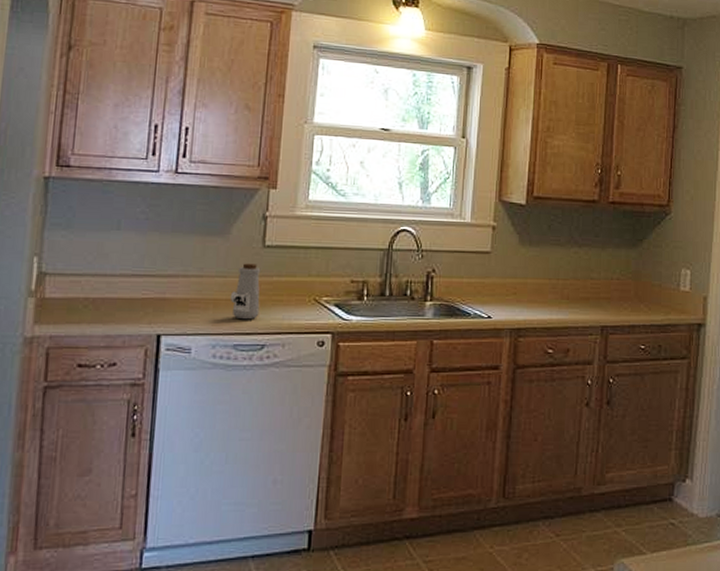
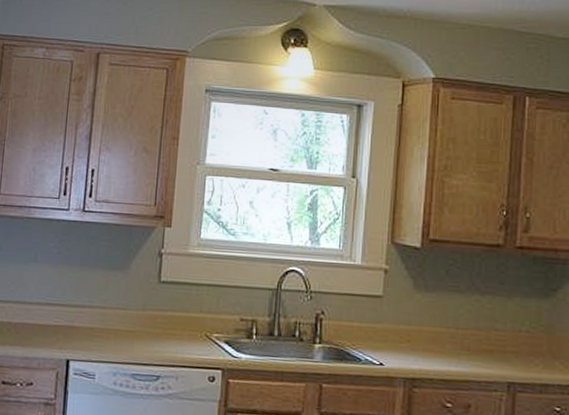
bottle: present [230,263,261,320] -> none [129,297,157,351]

